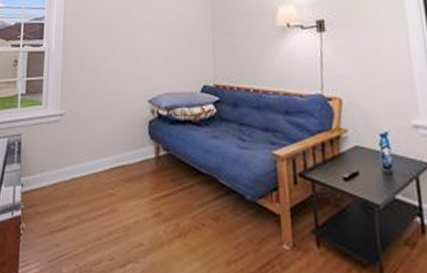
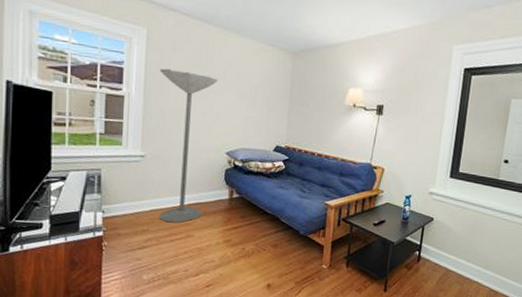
floor lamp: none [77,16,134,194] -> present [158,68,218,223]

